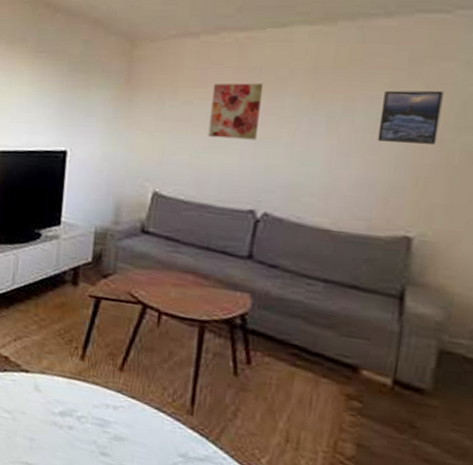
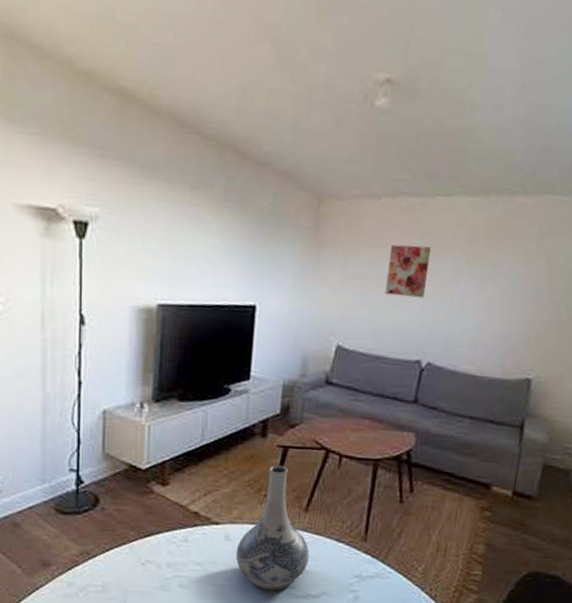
decorative vase: none [45,316,125,455] -> present [235,465,310,591]
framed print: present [377,90,444,144] -> none [512,258,559,304]

